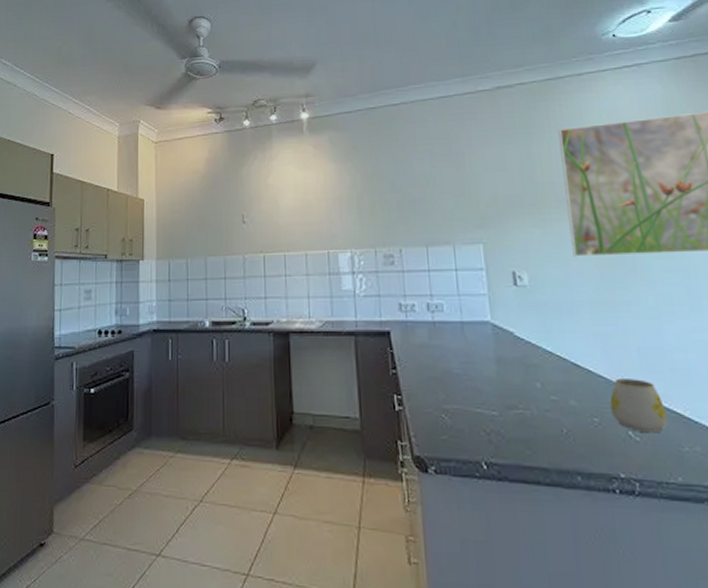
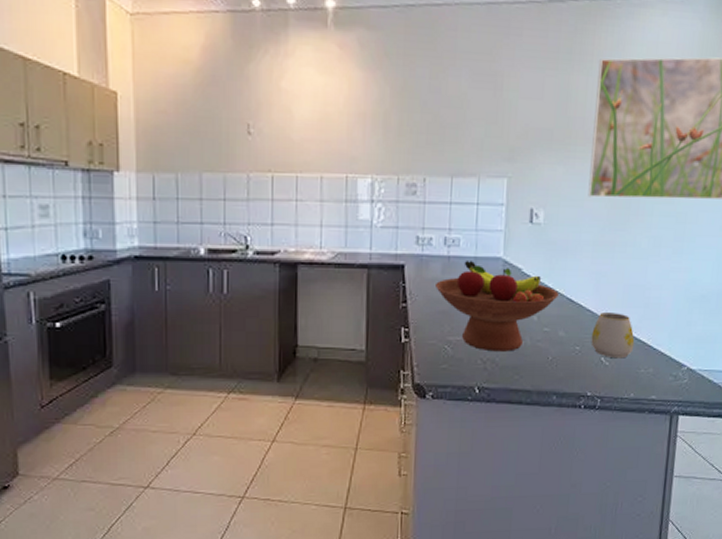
fruit bowl: none [424,326,561,423] -> present [436,261,559,352]

